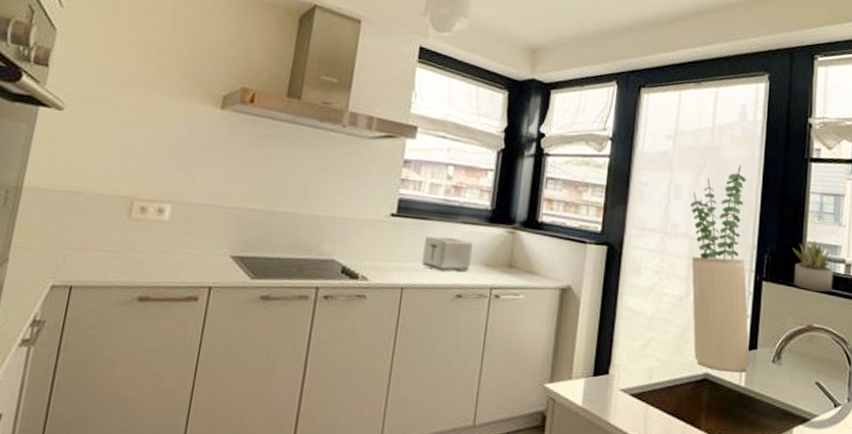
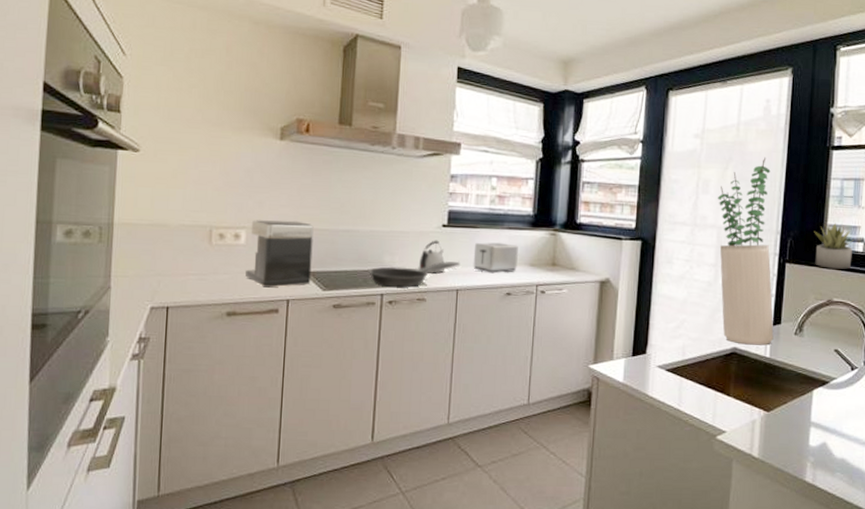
coffee maker: none [165,194,248,272] -> present [245,220,314,288]
frying pan: none [304,254,408,282] -> present [369,261,461,287]
kettle: none [360,230,391,268] -> present [418,240,445,274]

